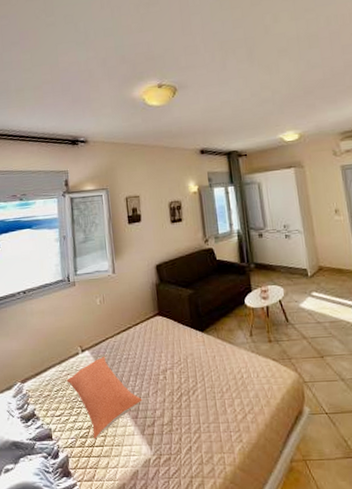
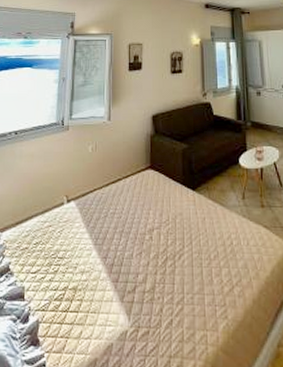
pillow: present [66,357,142,440] -> none [47,209,125,304]

